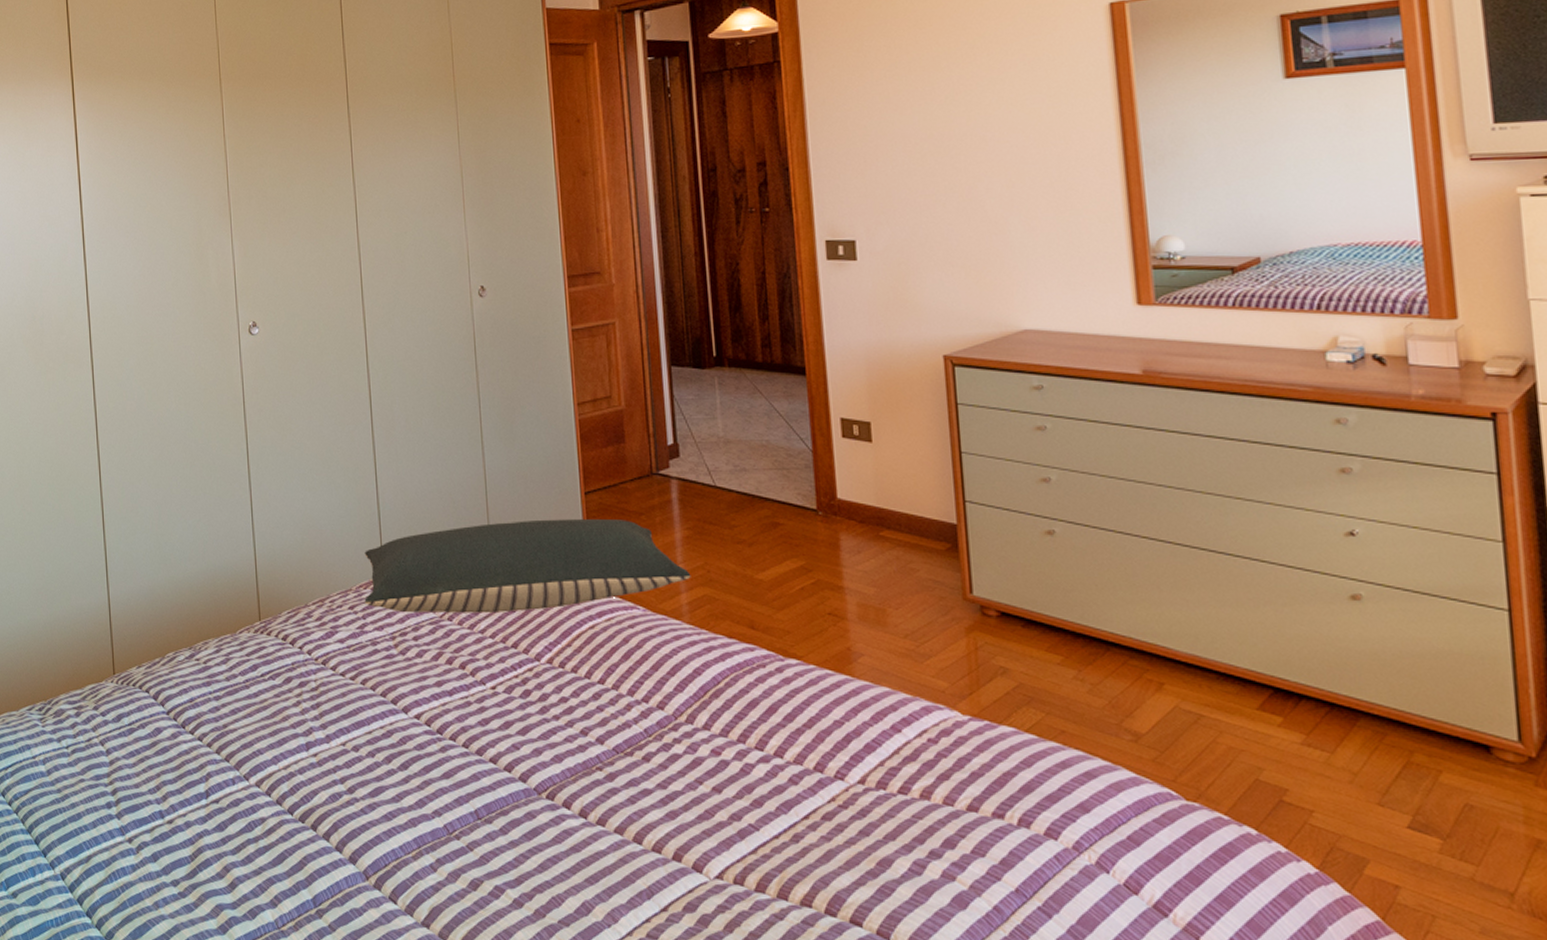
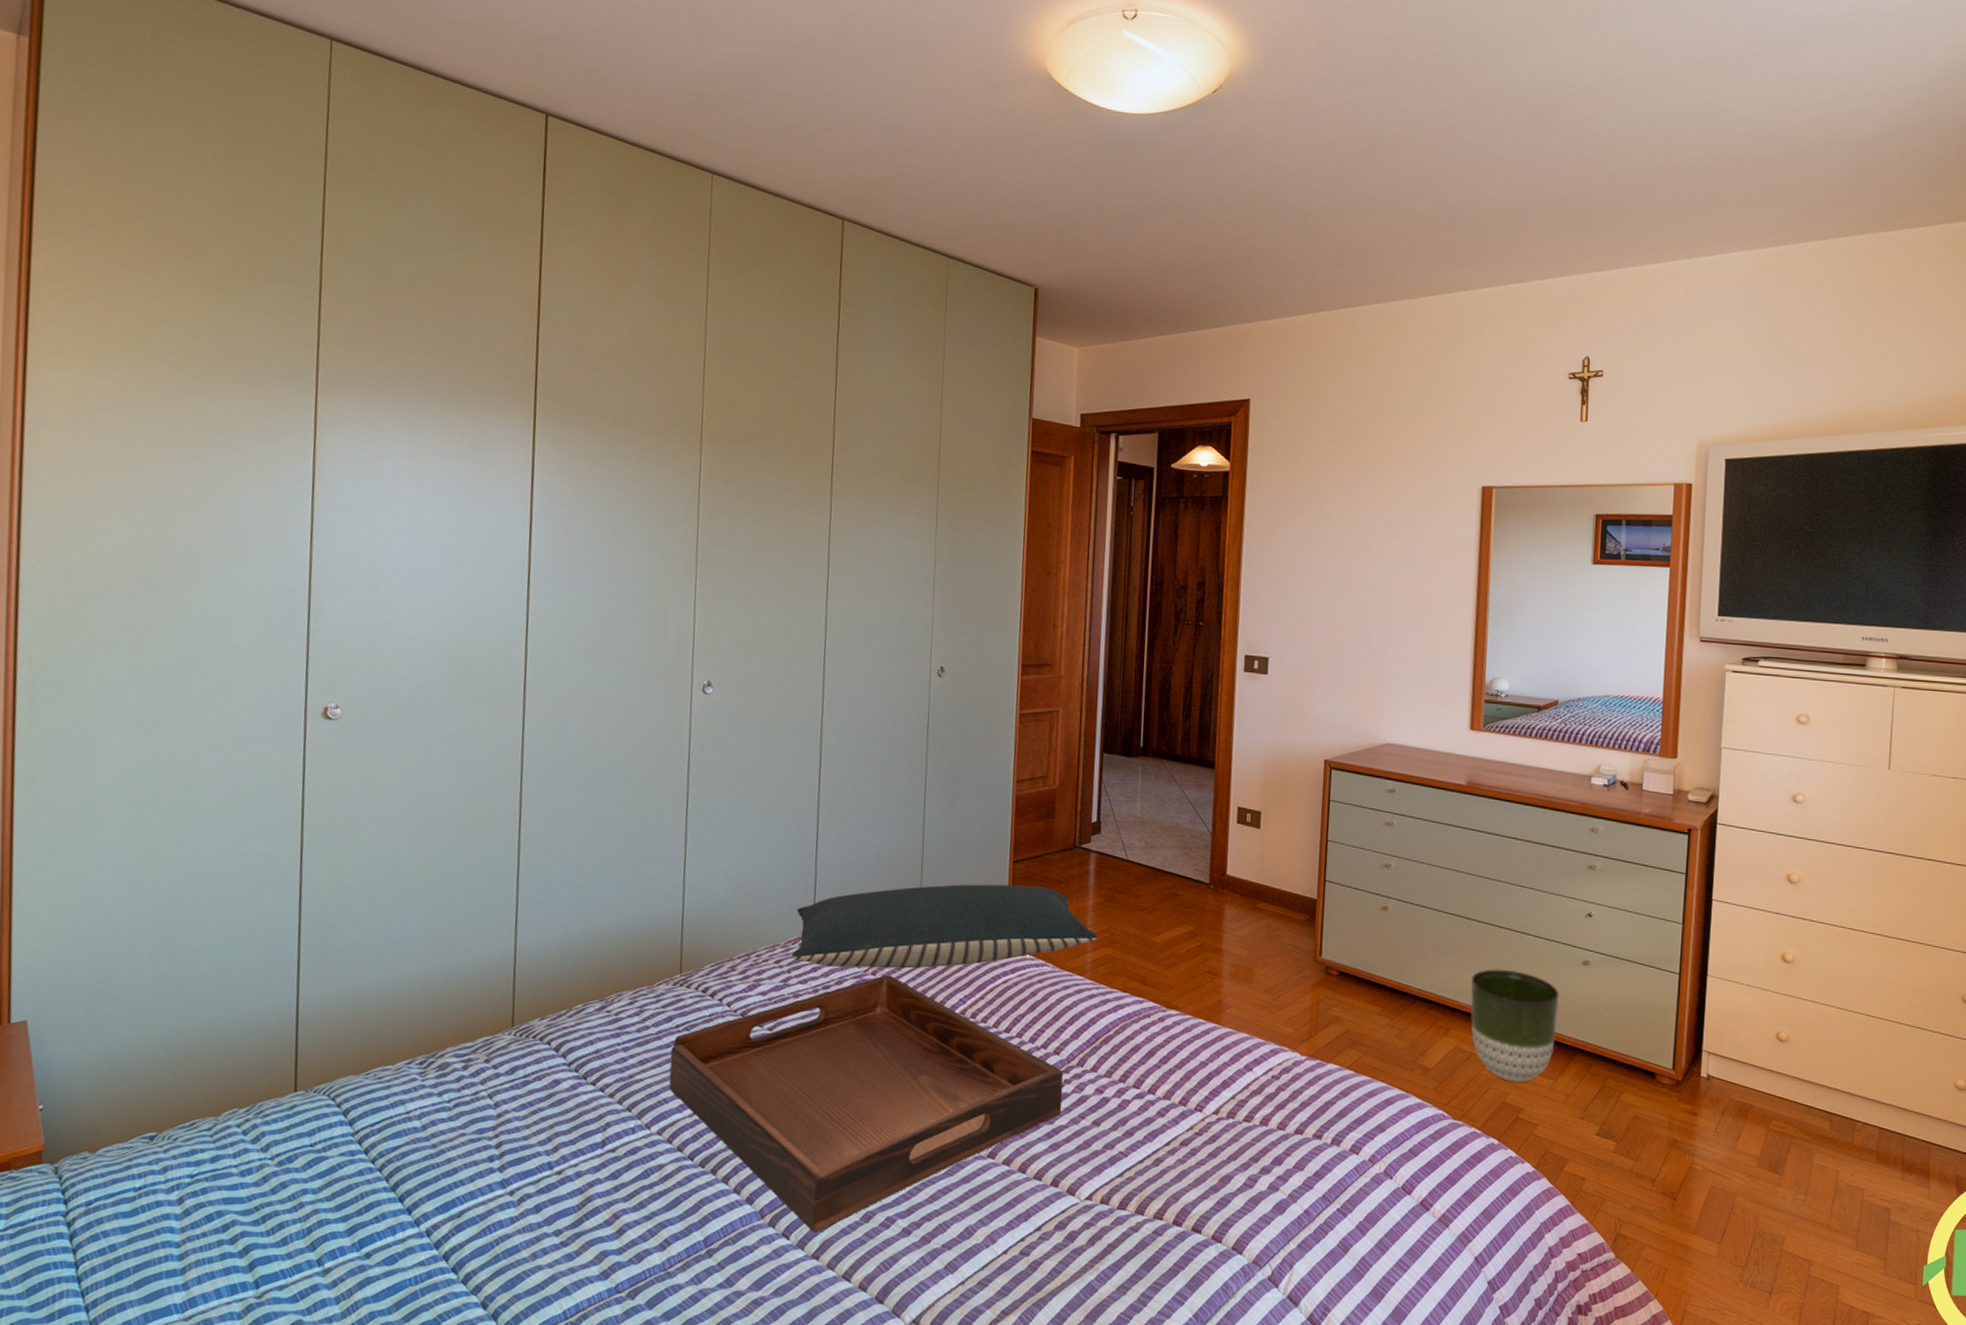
serving tray: none [259,620,675,898] -> present [669,975,1063,1232]
planter: none [1184,606,1324,755] -> present [1470,969,1560,1083]

